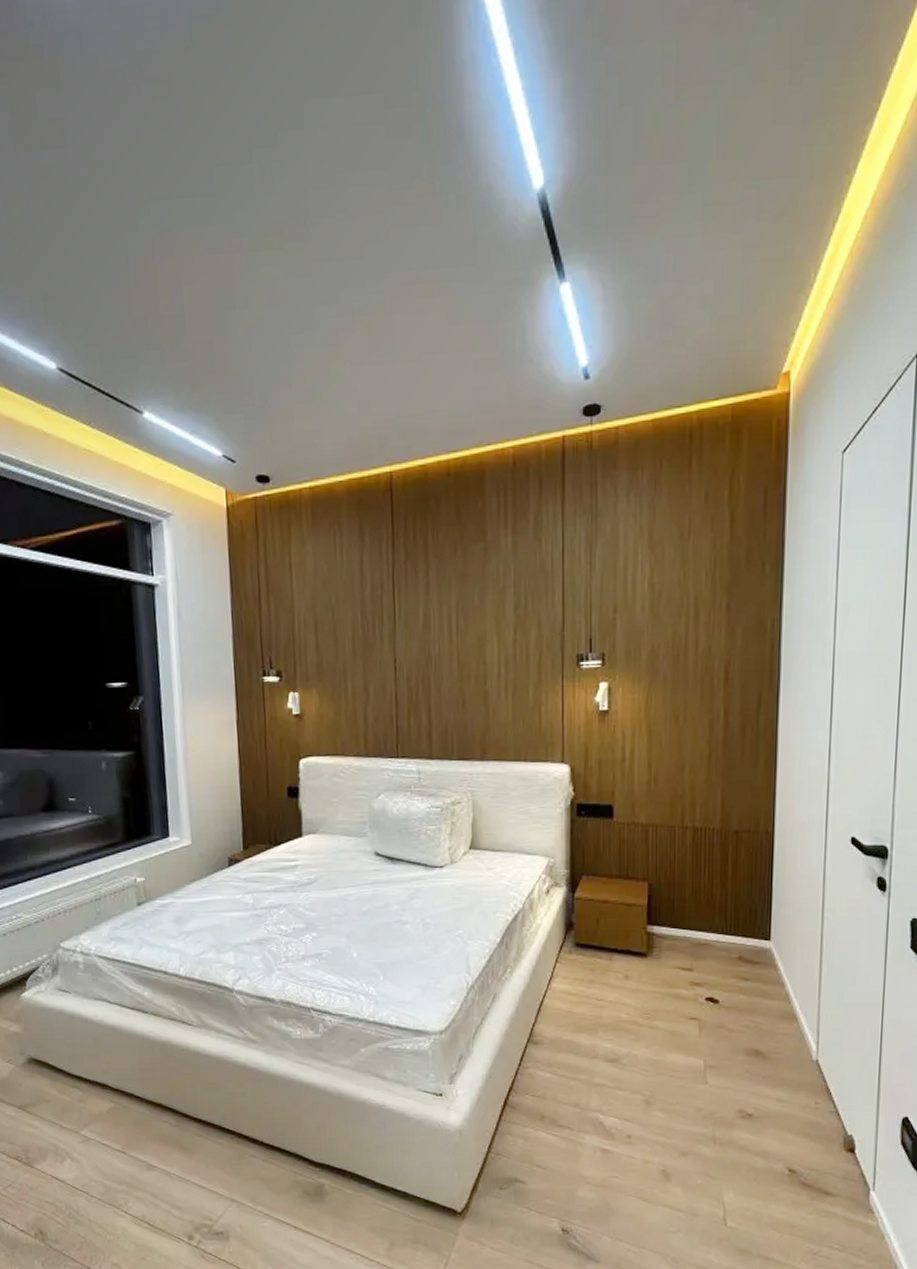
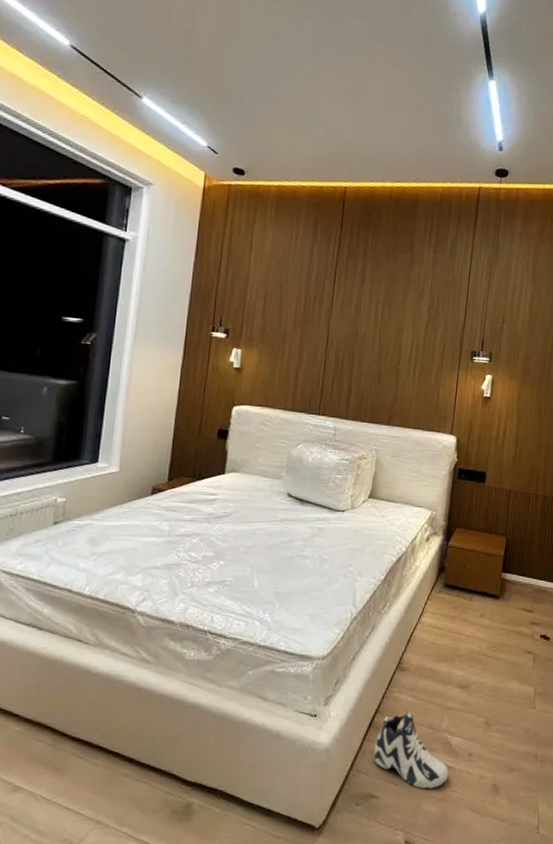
sneaker: none [512,1090,605,1174] -> present [373,712,449,789]

